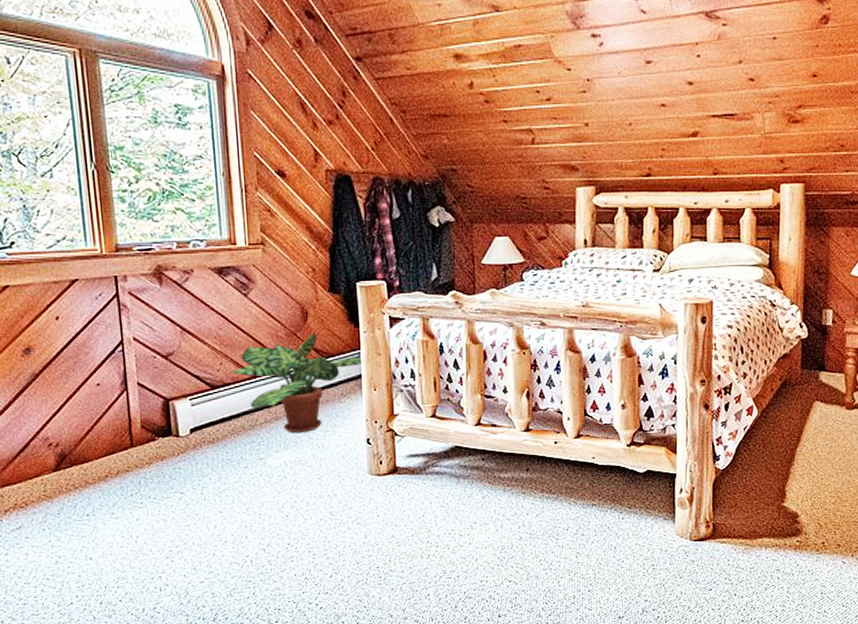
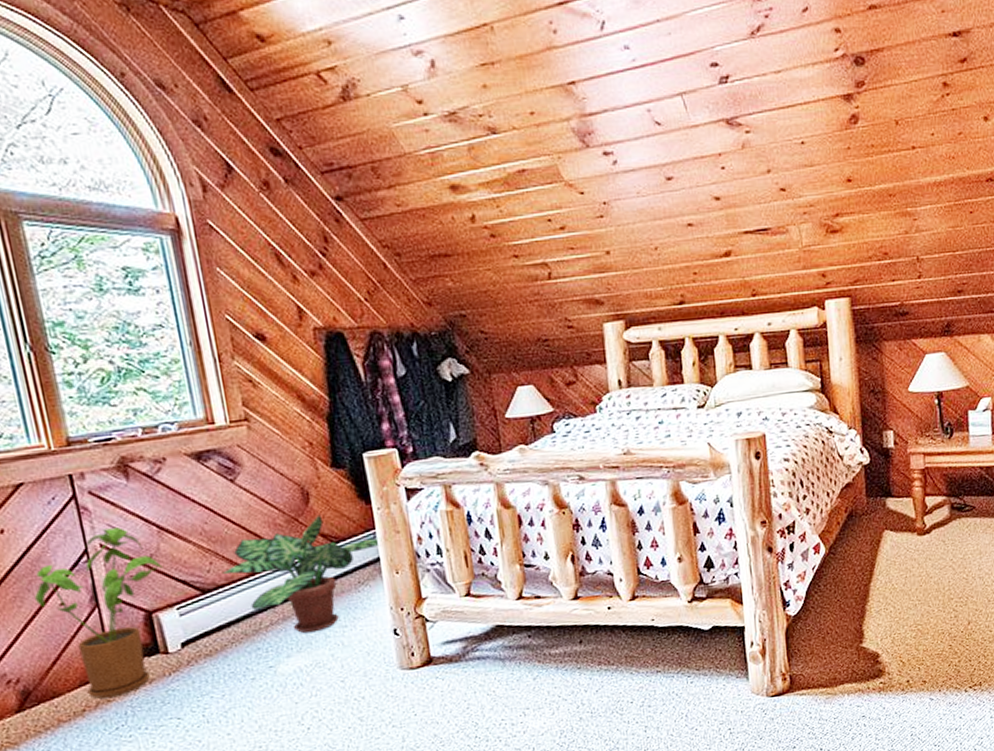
house plant: none [78,325,182,468] -> present [34,527,163,699]

